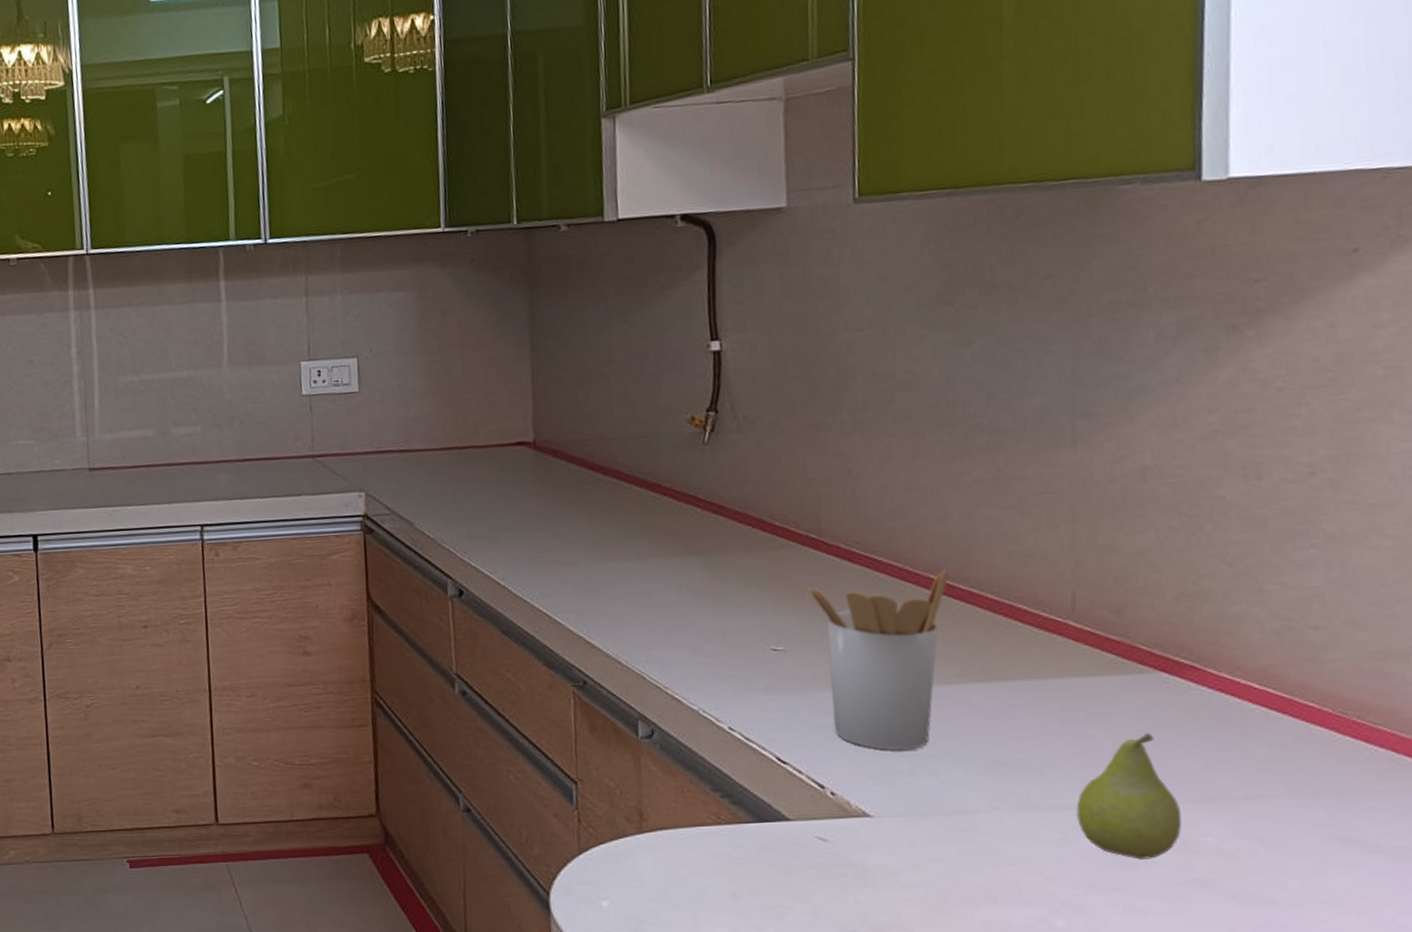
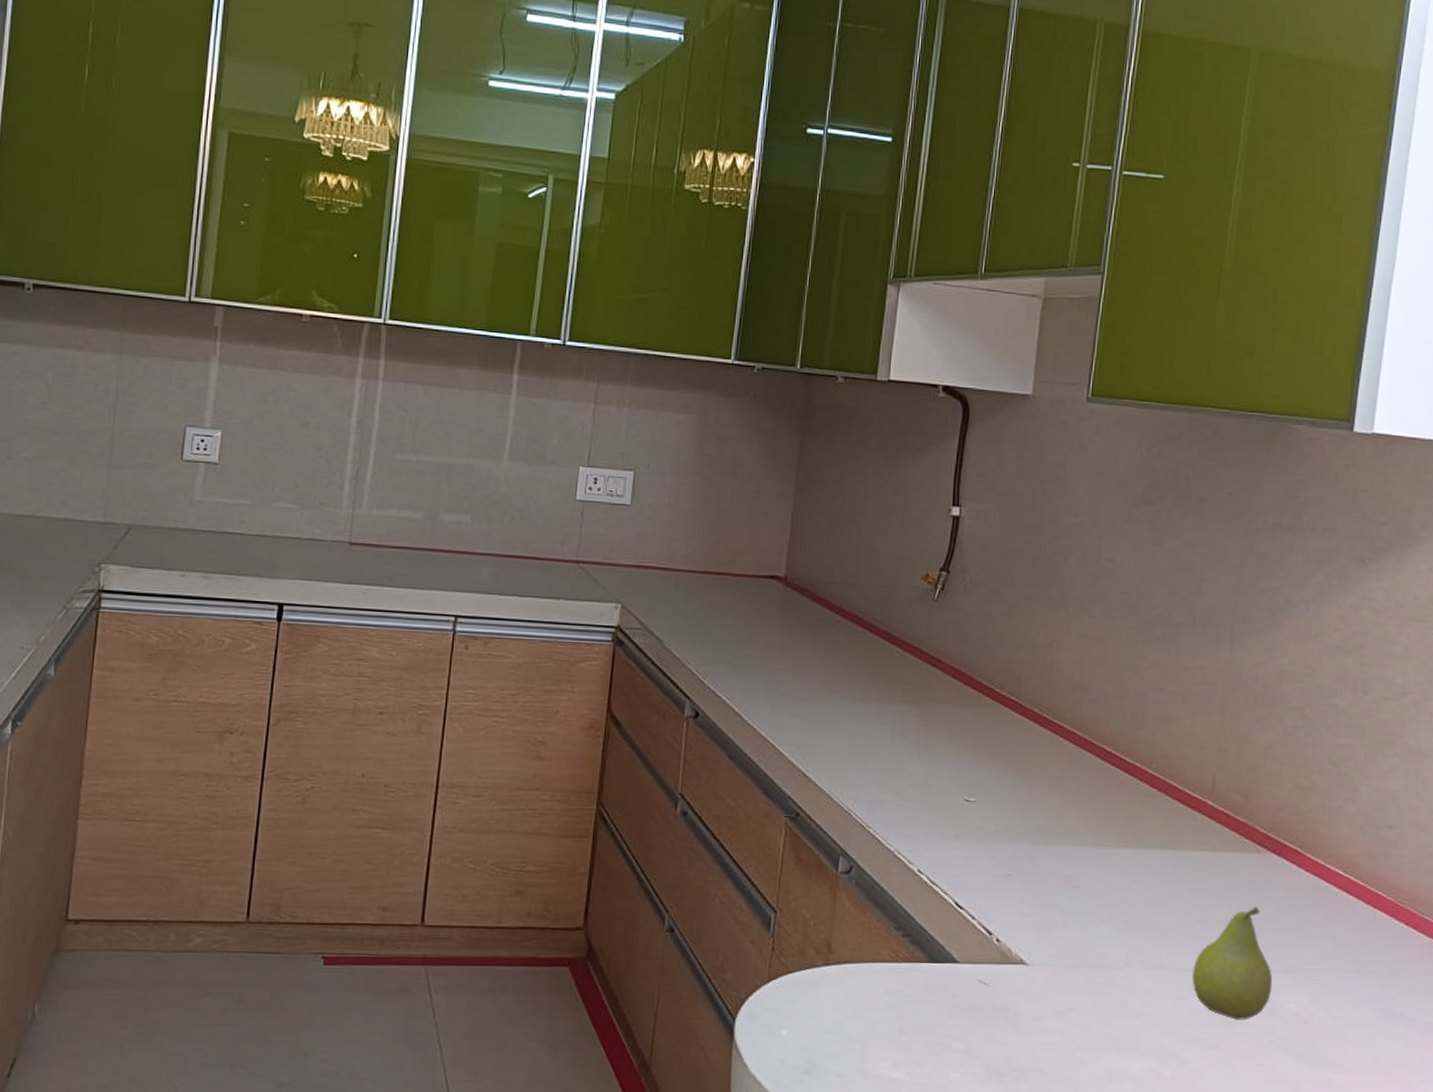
utensil holder: present [806,569,949,751] -> none [1001,742,1119,905]

